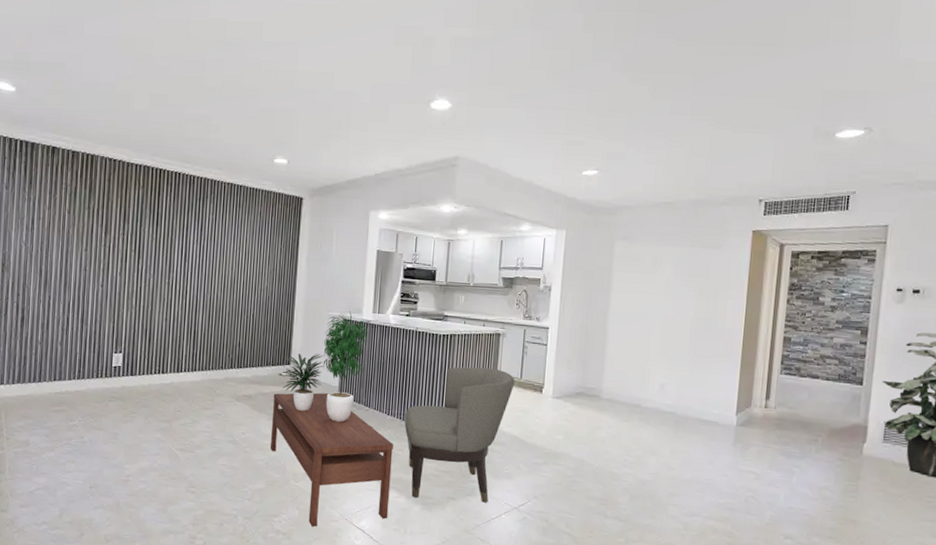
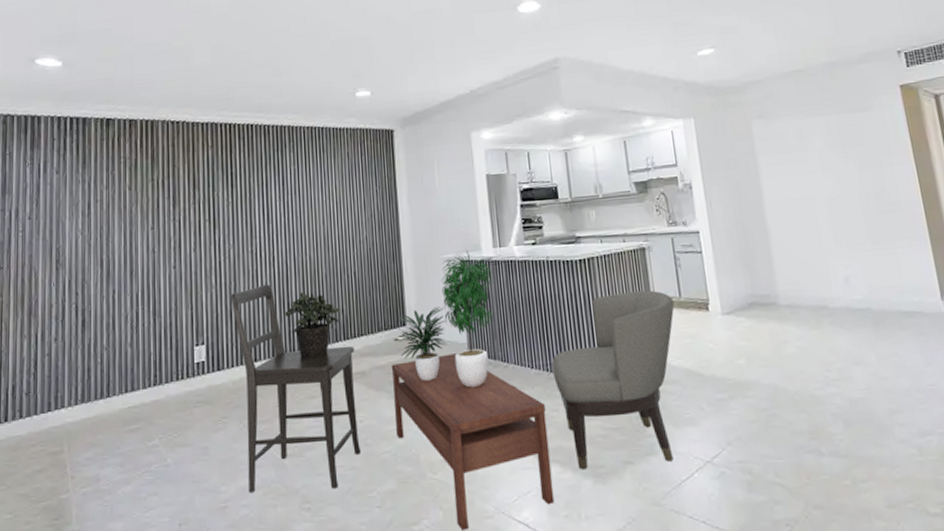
chair: none [147,312,246,481] -> present [230,284,362,492]
potted plant: none [191,323,238,378] -> present [285,291,341,358]

